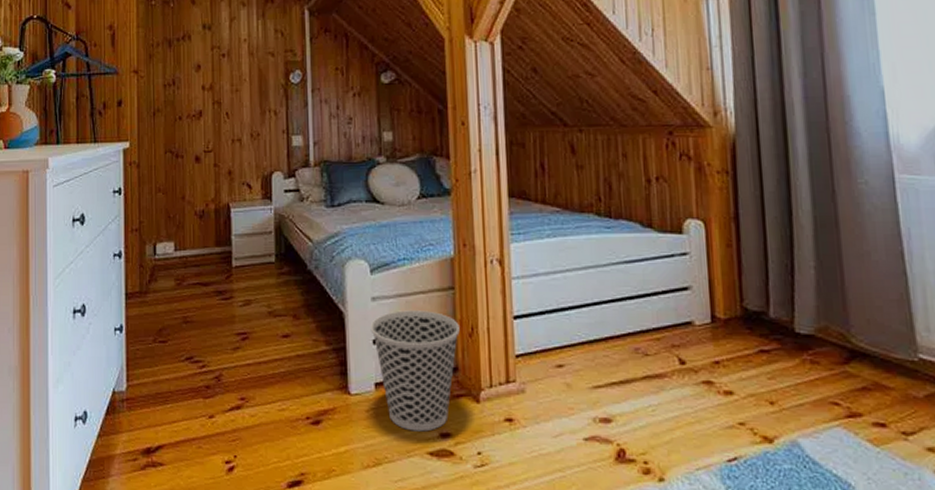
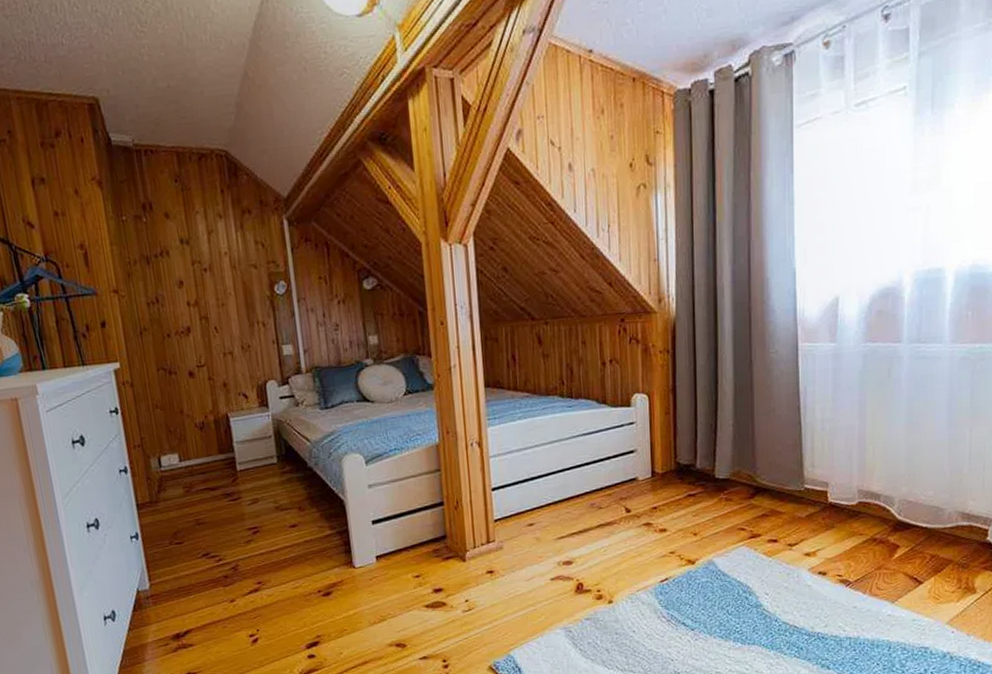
wastebasket: present [370,310,460,432] -> none [368,491,447,591]

